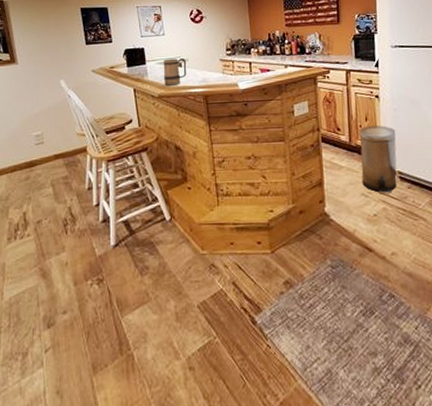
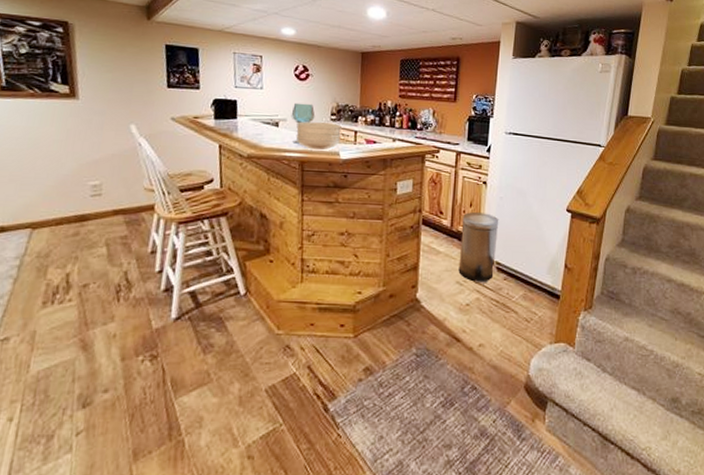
beer mug: present [163,58,187,86] -> none [255,116,285,146]
wine glass: none [191,42,213,80] -> present [291,102,315,144]
bowl: none [197,58,237,84] -> present [295,121,342,151]

